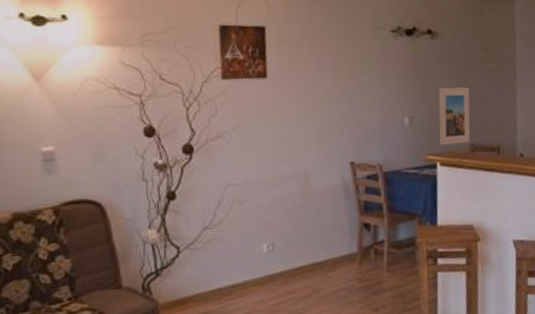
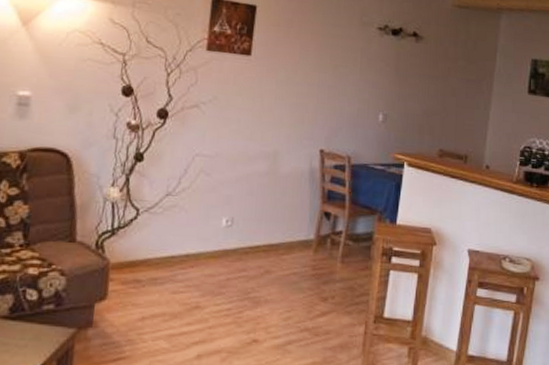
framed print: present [438,87,471,146] -> none [409,90,446,148]

